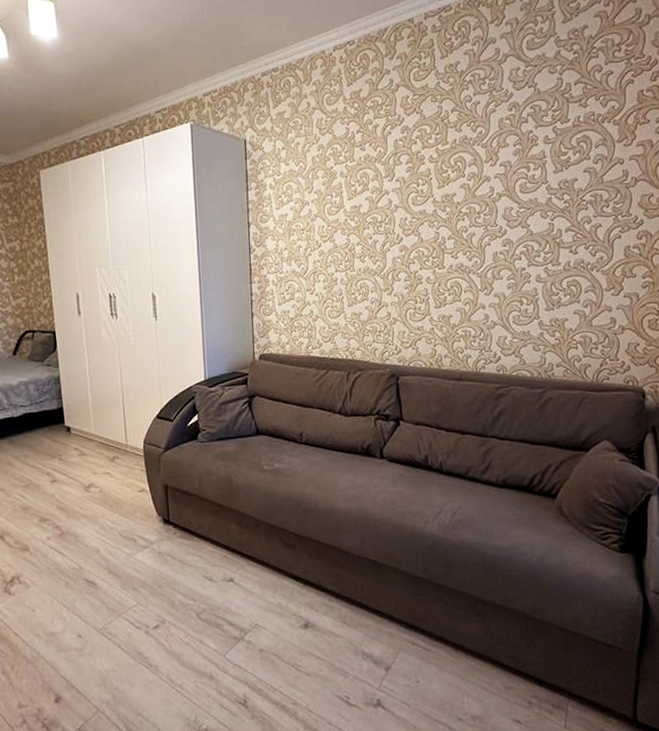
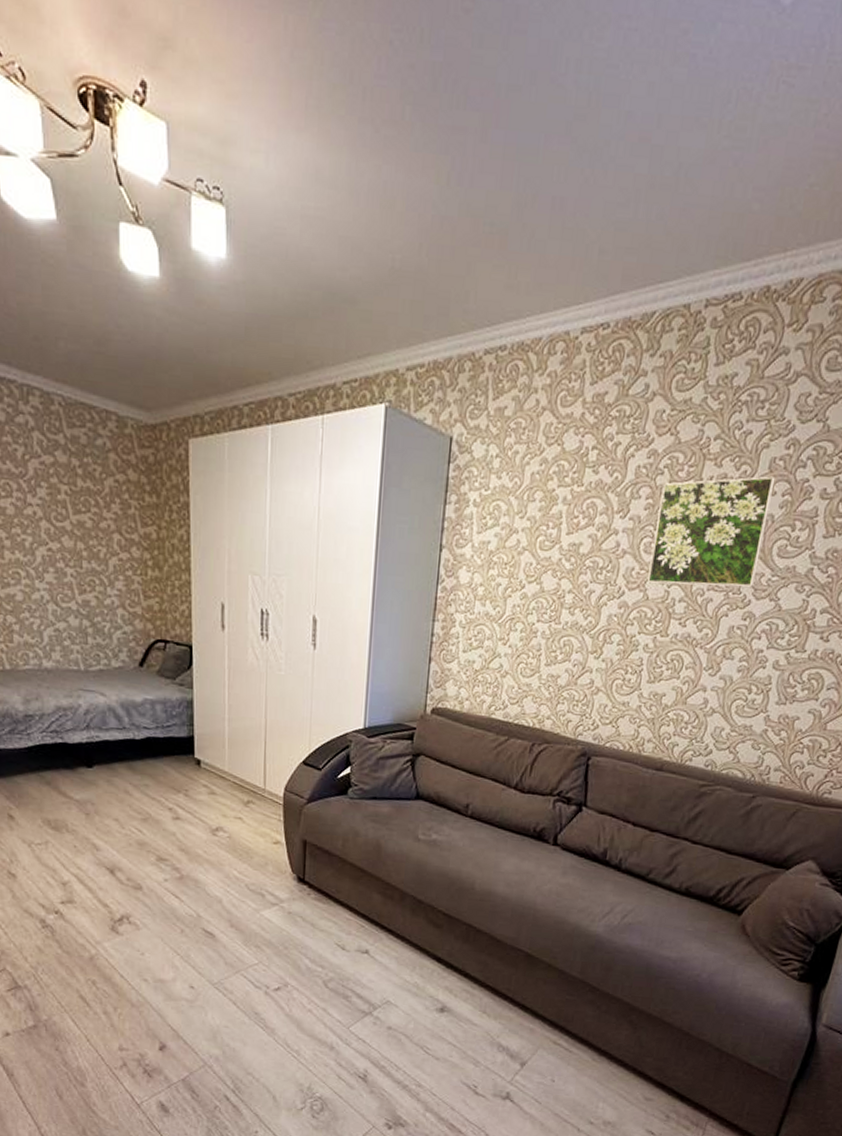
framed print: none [417,133,507,229] -> present [648,476,776,588]

